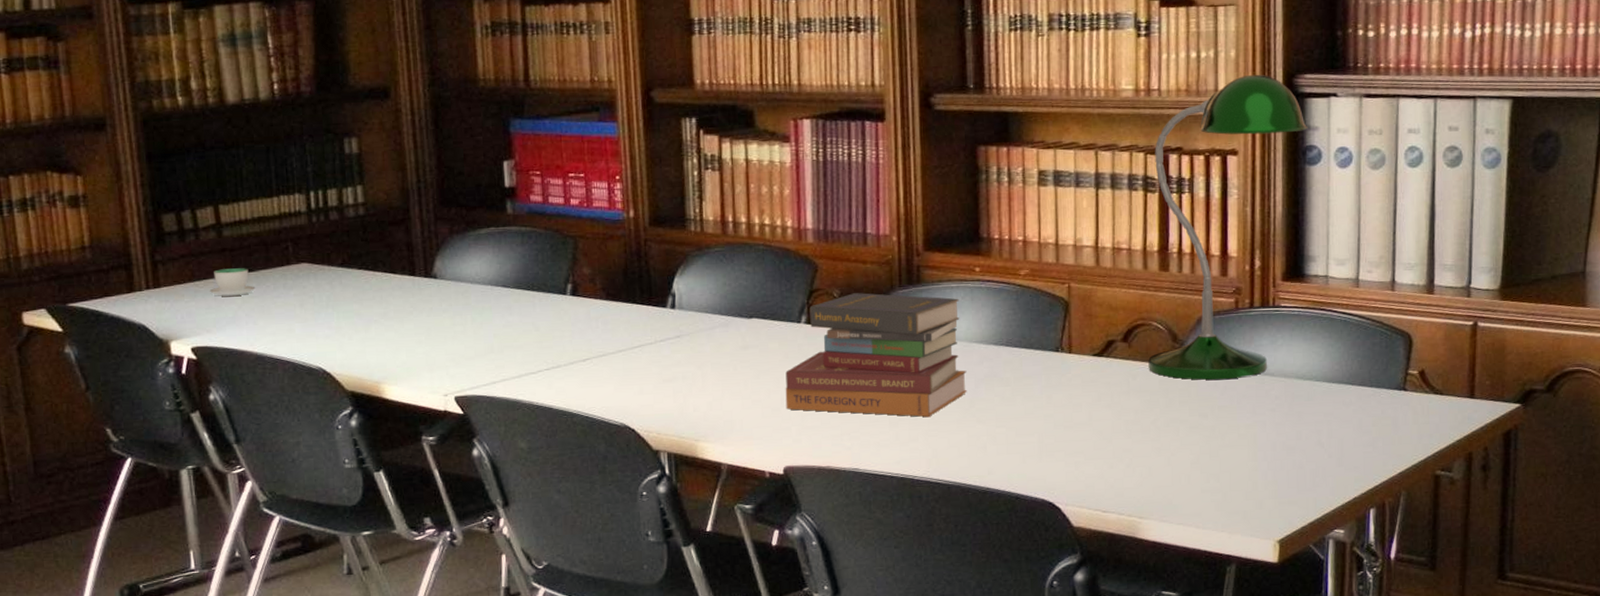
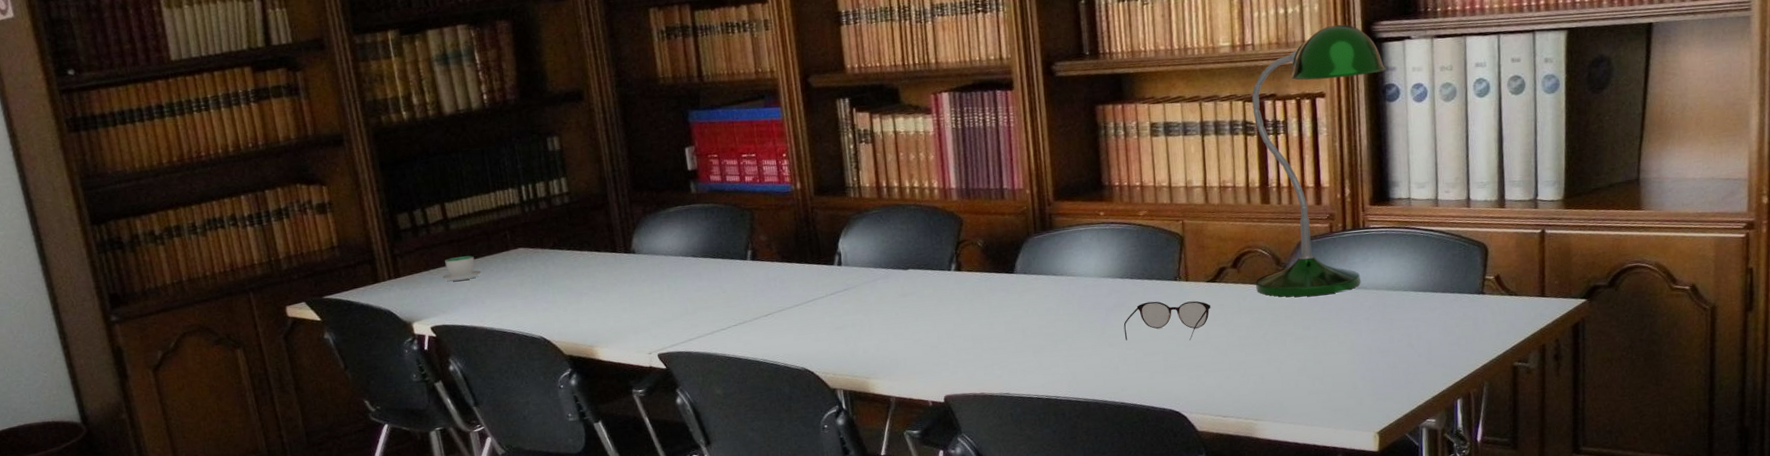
books: present [785,293,968,417] -> none [940,240,1100,347]
spectacles: none [995,373,1096,421] -> present [1123,300,1211,340]

